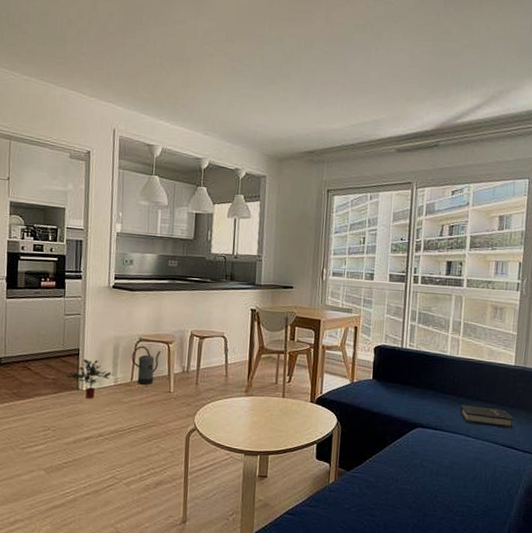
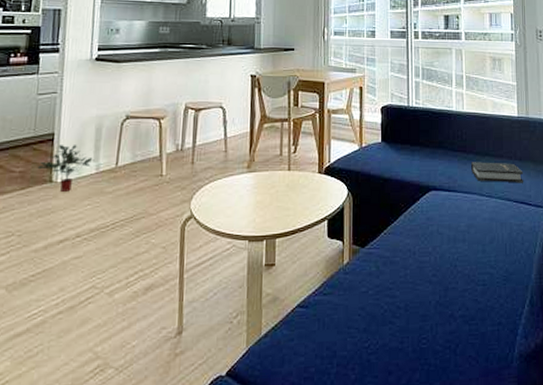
watering can: present [131,345,161,385] -> none [116,124,152,169]

